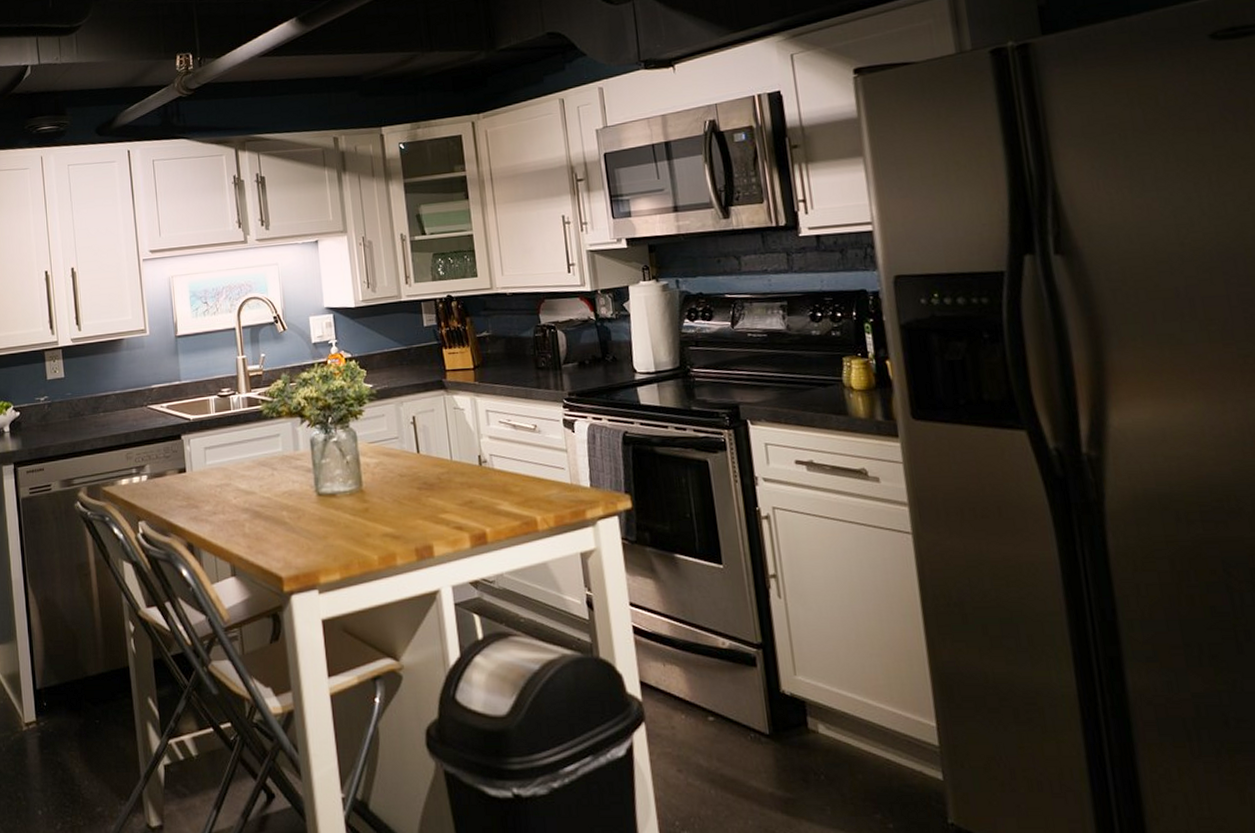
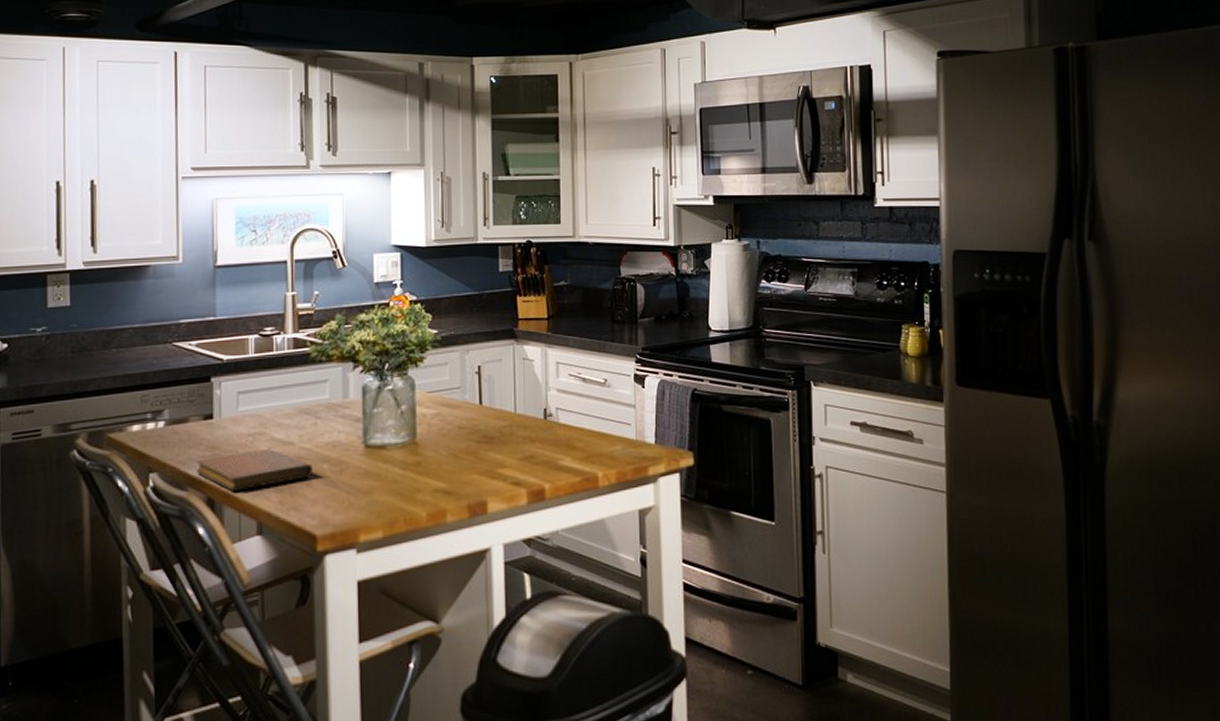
notebook: none [175,498,274,537] -> present [195,449,312,491]

